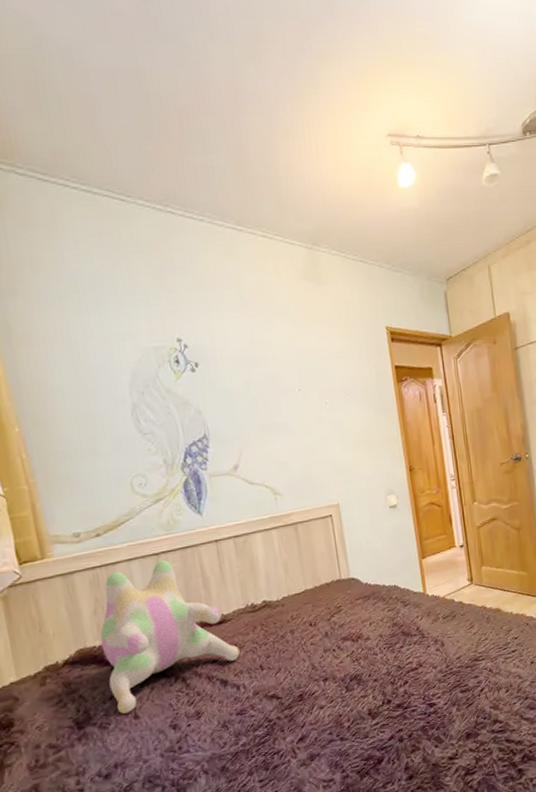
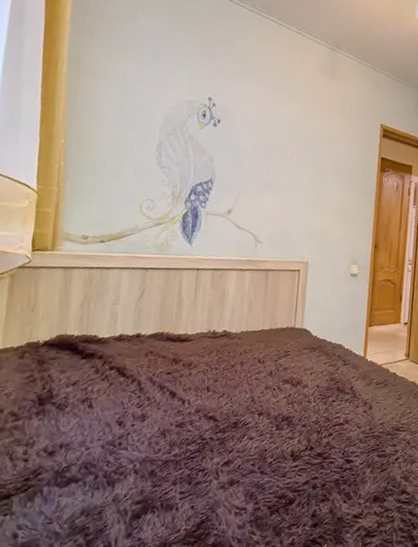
plush toy: present [100,559,240,714] -> none [75,274,193,401]

